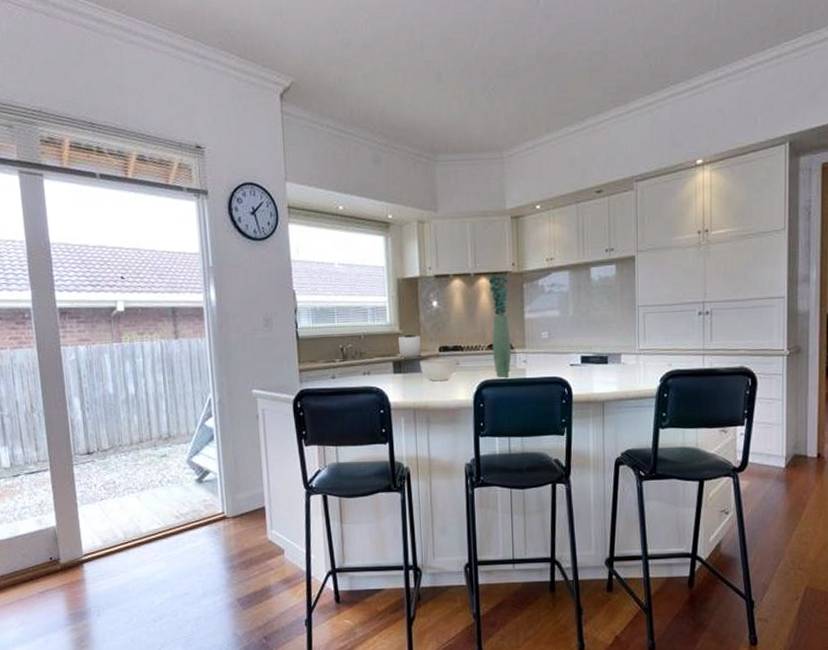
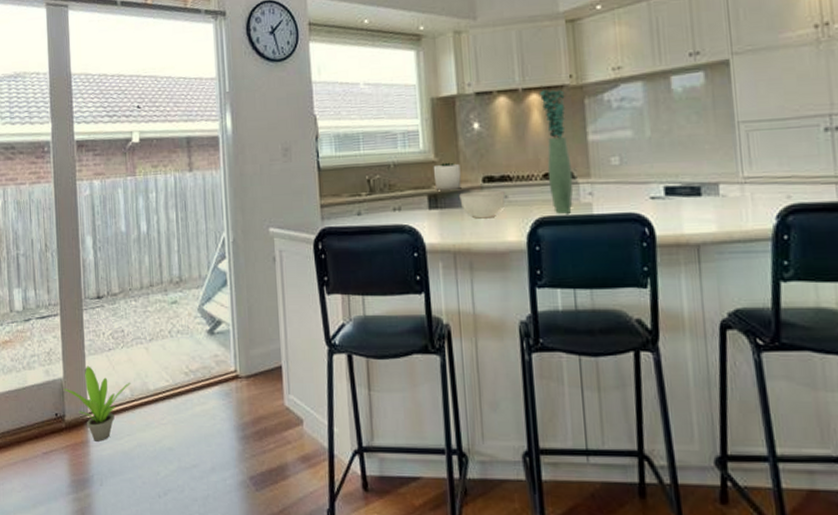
potted plant: none [56,514,124,579] -> present [63,366,130,442]

